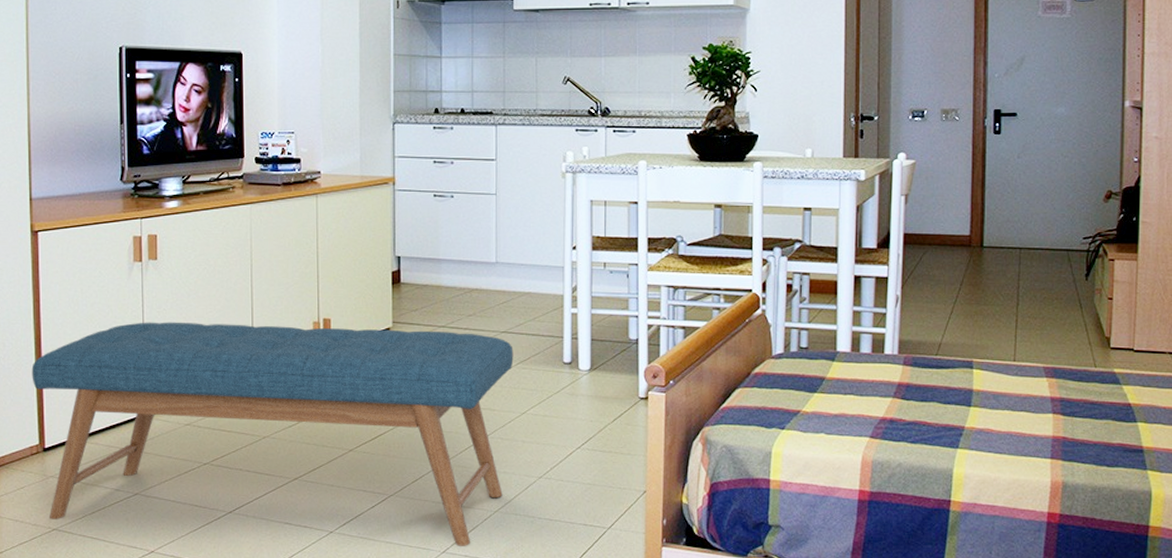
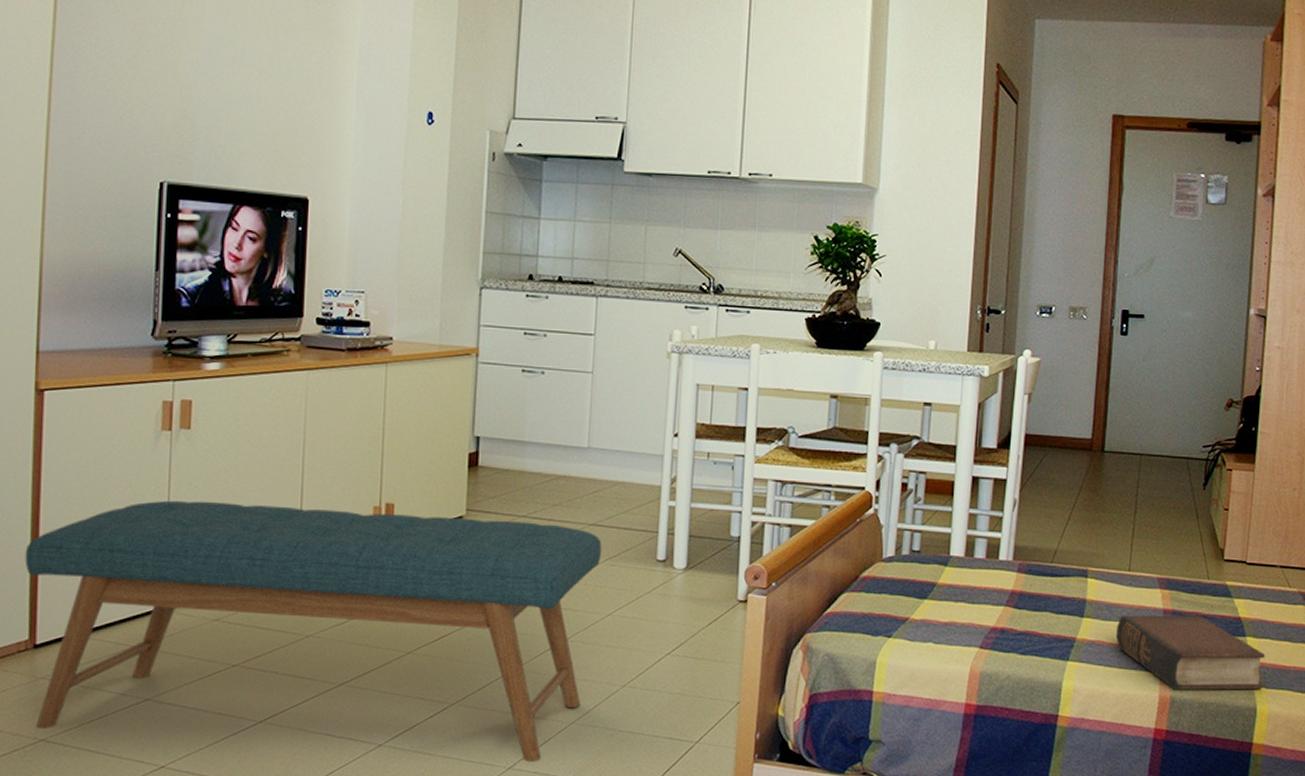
book: none [1004,403,1158,475] -> present [1115,615,1266,690]

